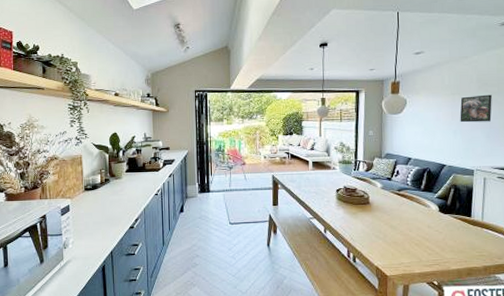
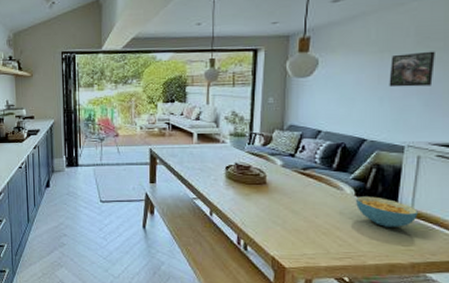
cereal bowl: none [440,212,487,237] -> present [356,196,418,227]

